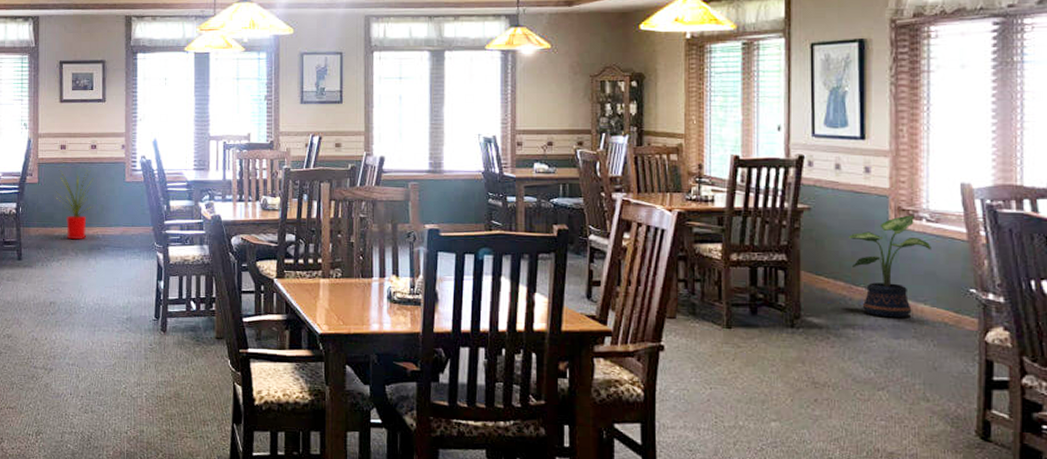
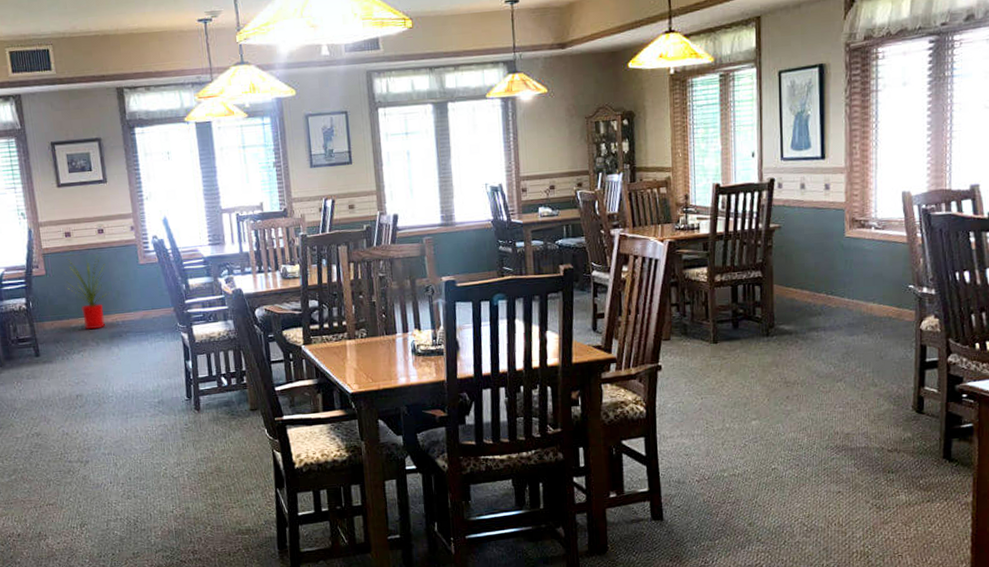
potted plant: present [848,215,931,318] -> none [812,224,879,318]

